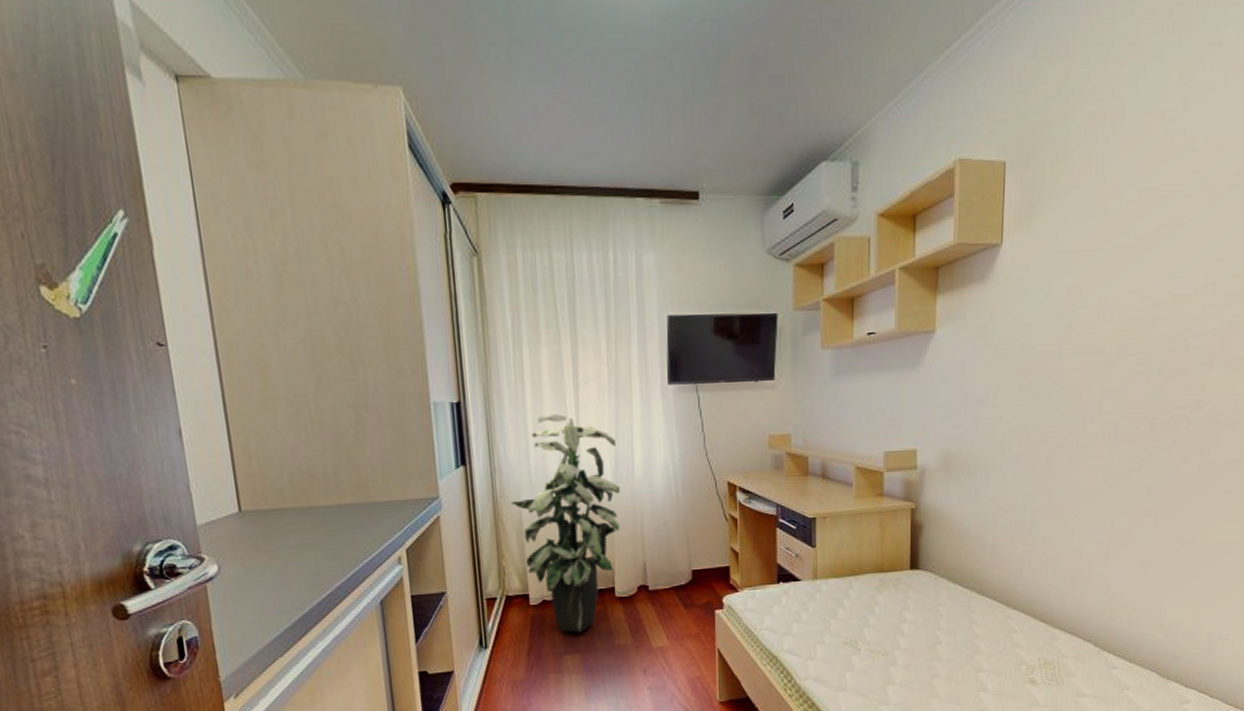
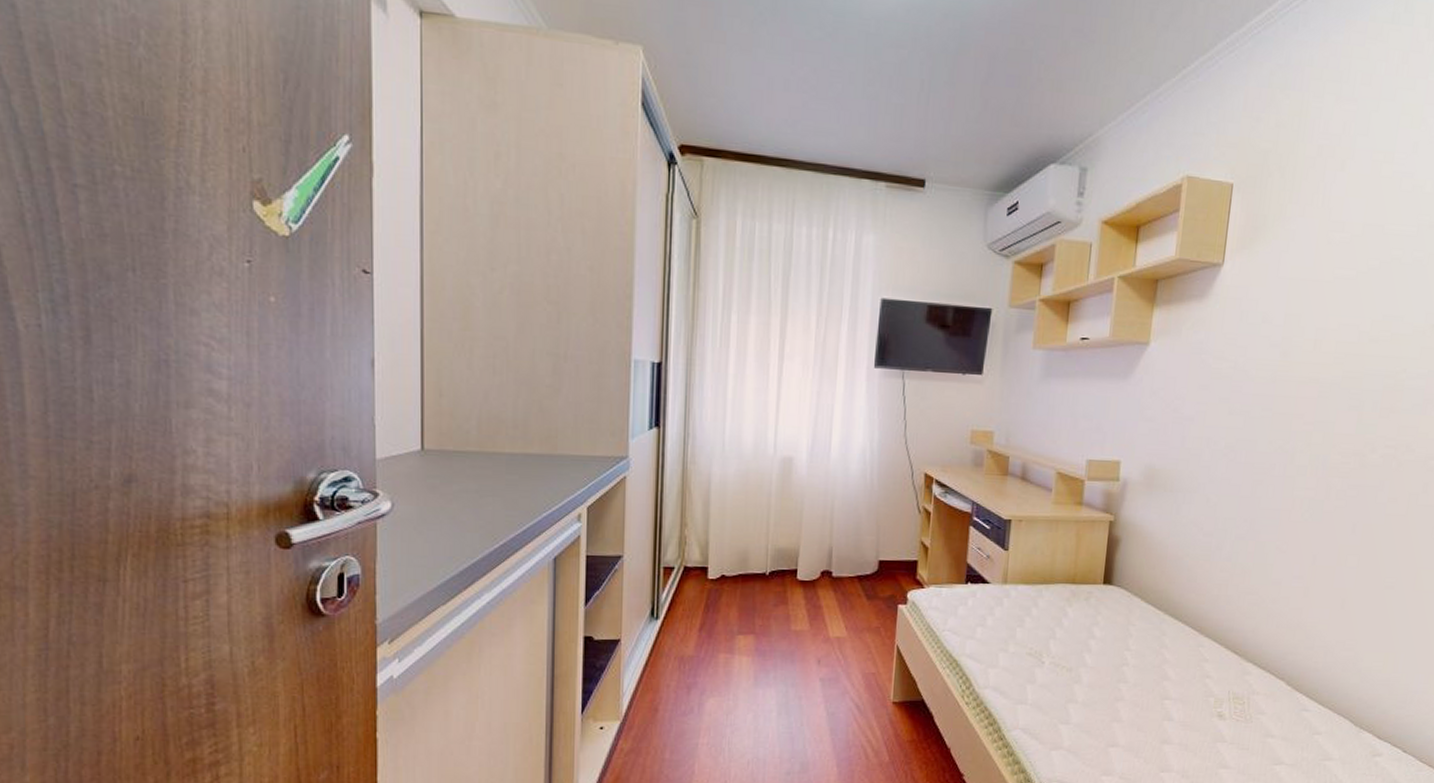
indoor plant: present [511,414,620,633] -> none [701,385,815,613]

